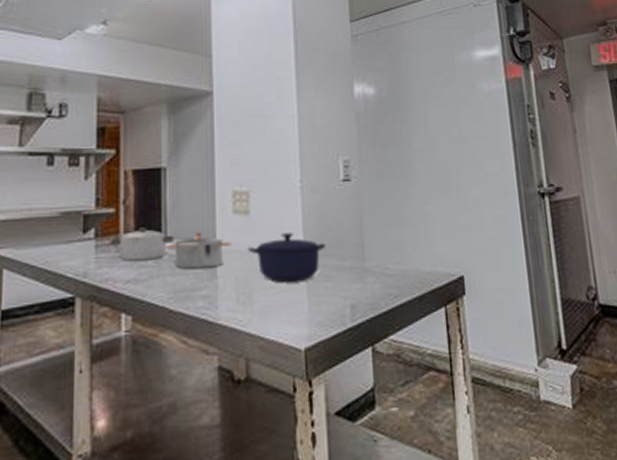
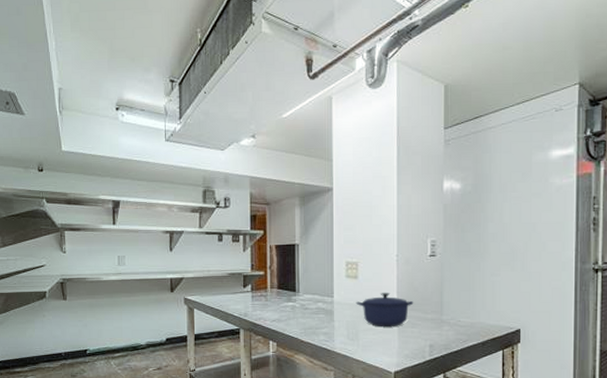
cooking pot: present [111,227,174,263] -> none [262,285,304,308]
cooking pot: present [165,232,232,271] -> none [298,289,345,316]

